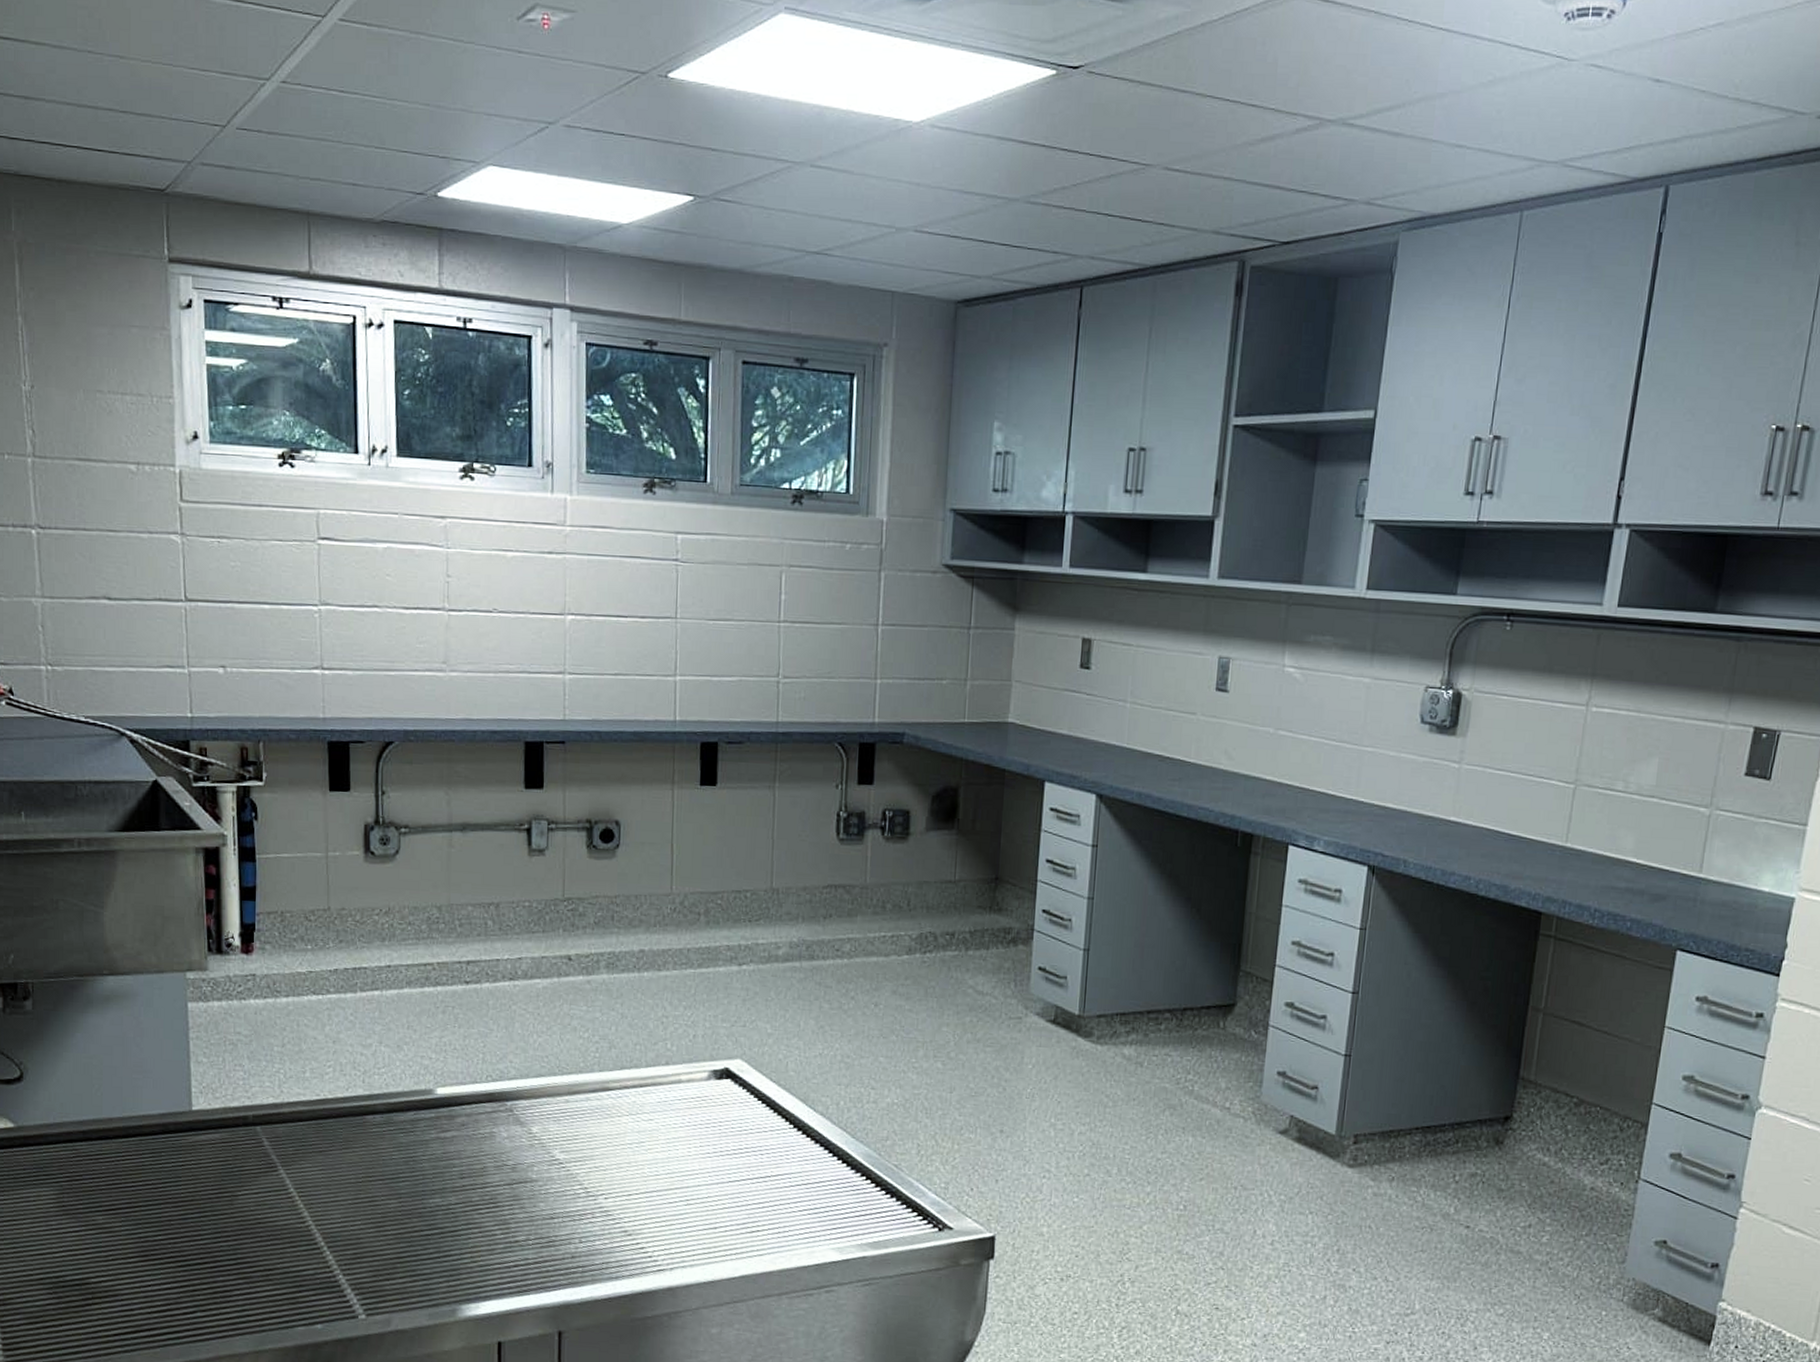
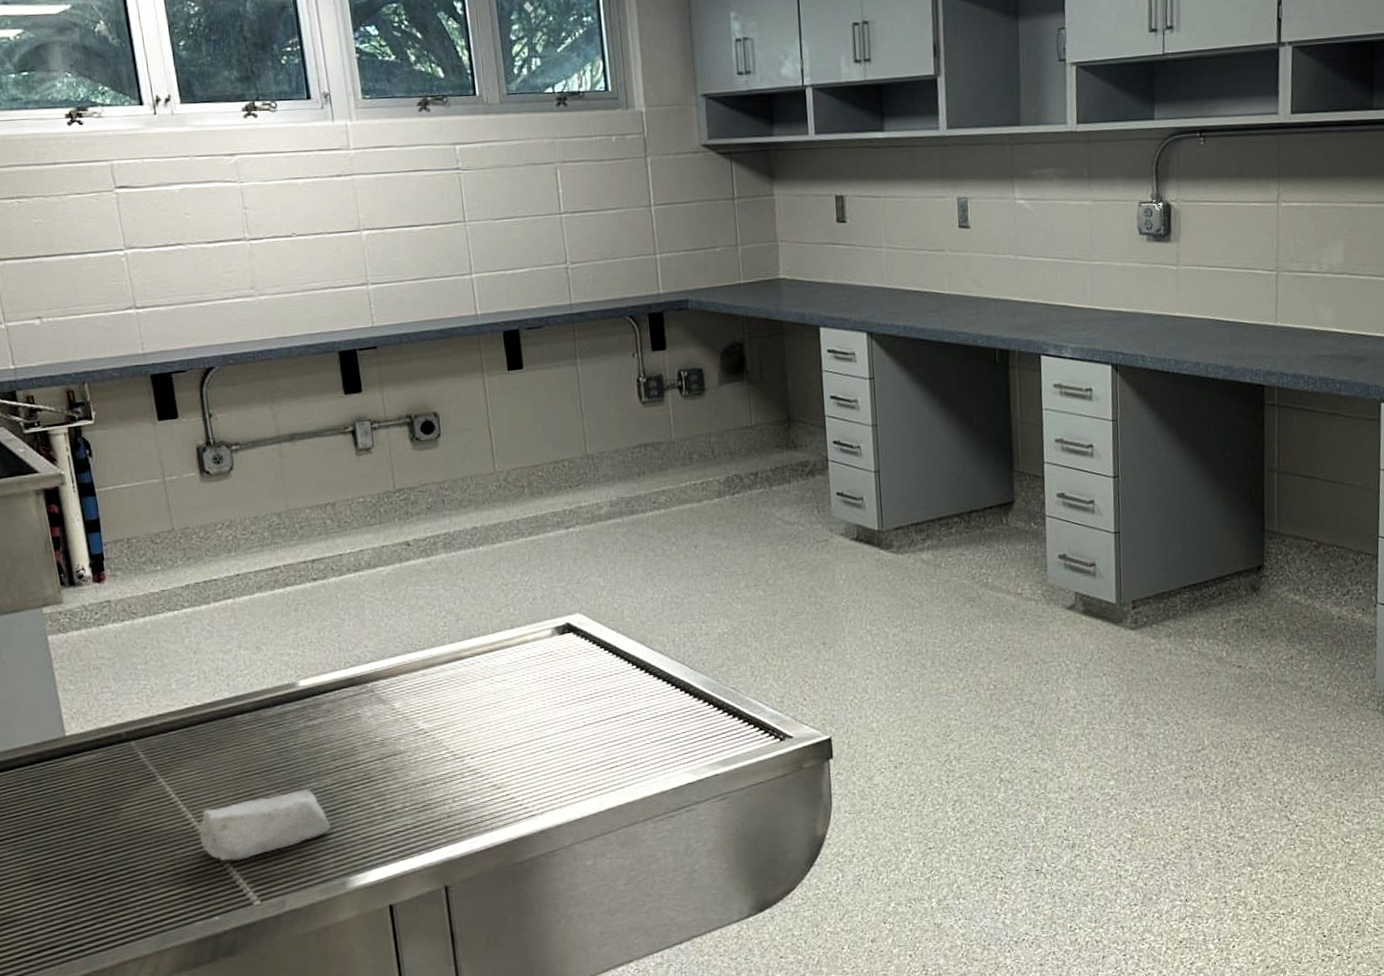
soap bar: none [313,1204,448,1269] -> present [198,789,330,861]

